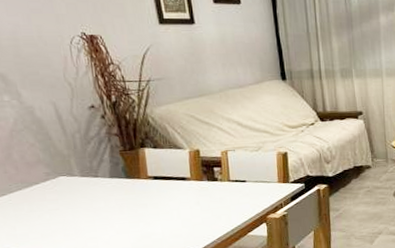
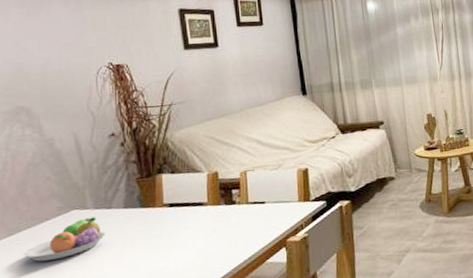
fruit bowl: none [16,184,94,221] -> present [23,216,105,262]

